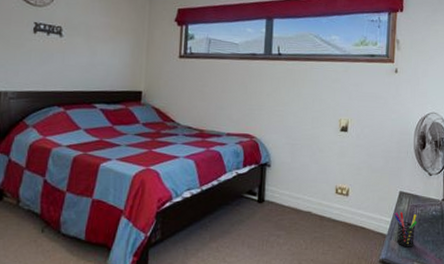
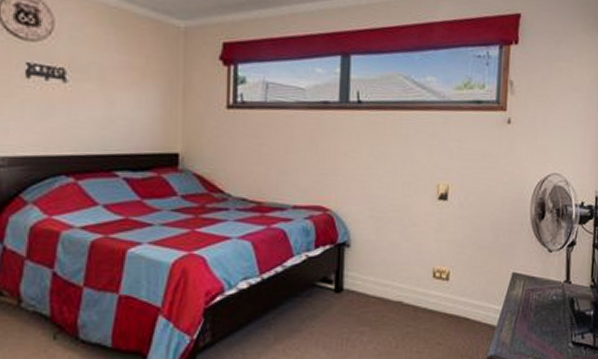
pen holder: present [394,212,417,247] -> none [505,298,534,341]

